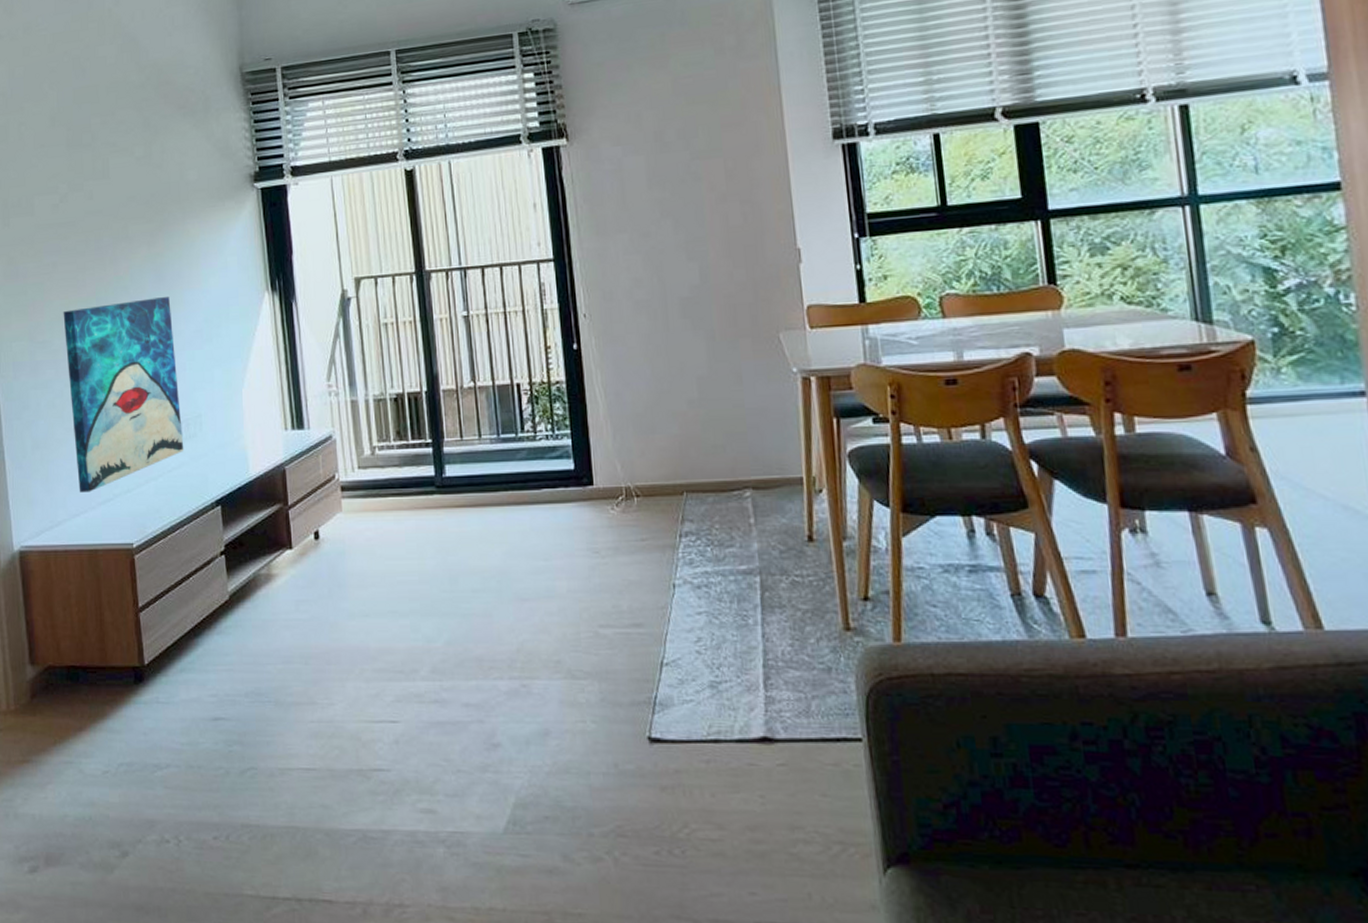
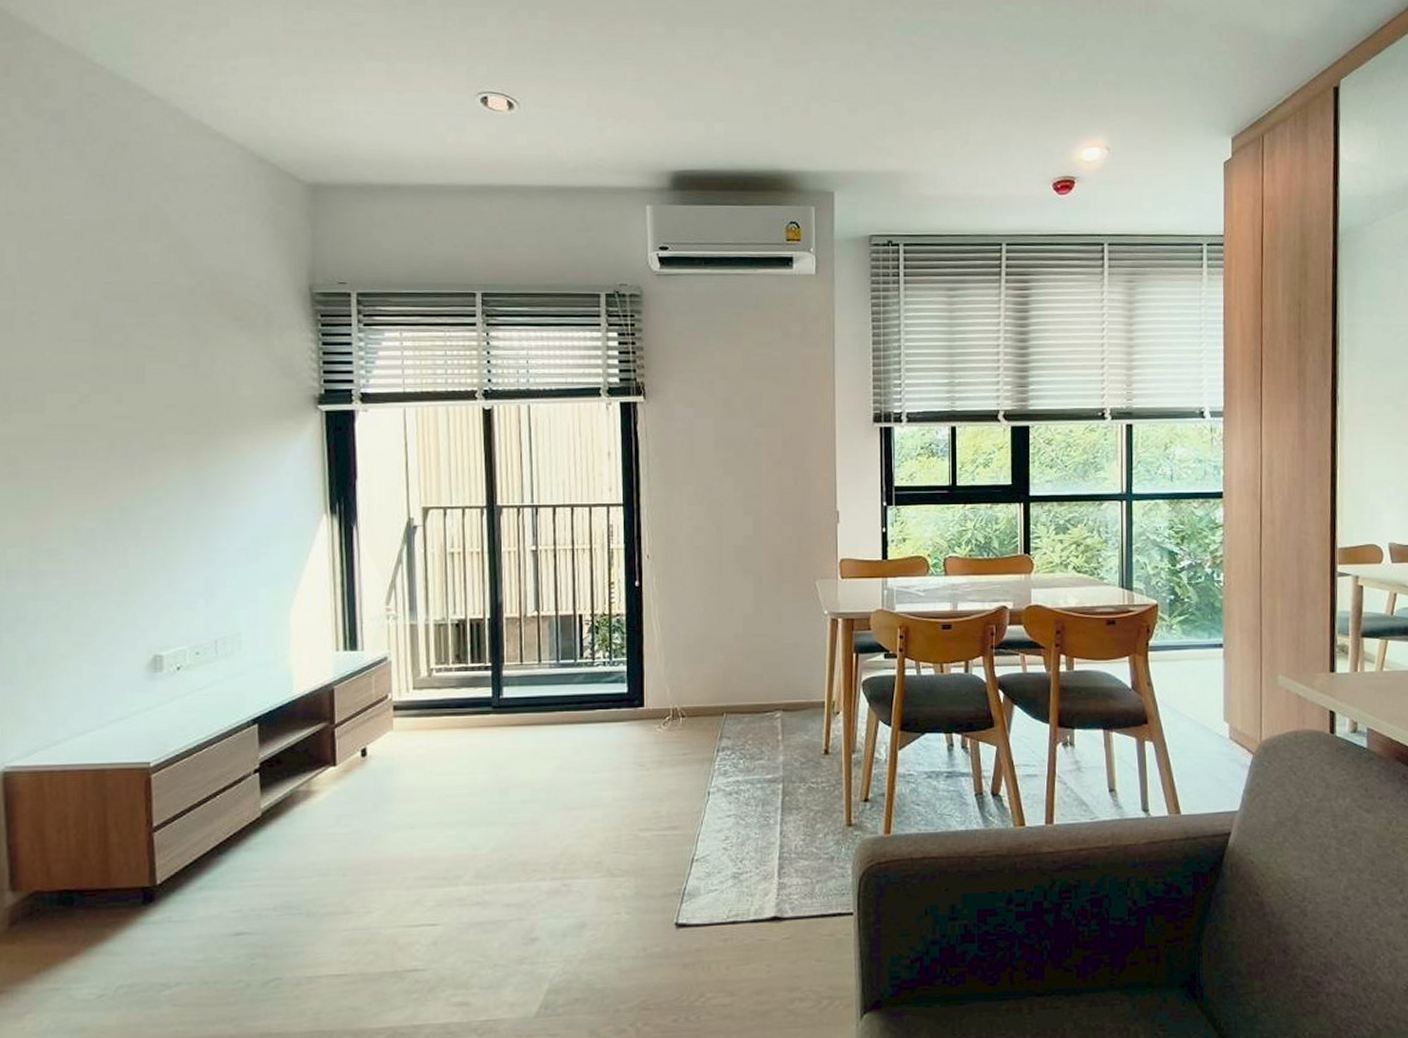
wall art: present [63,297,184,493] -> none [76,512,219,710]

